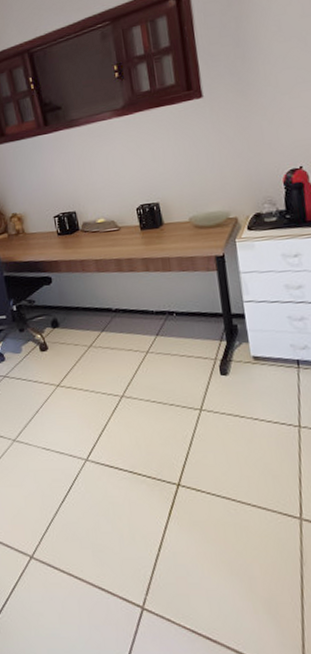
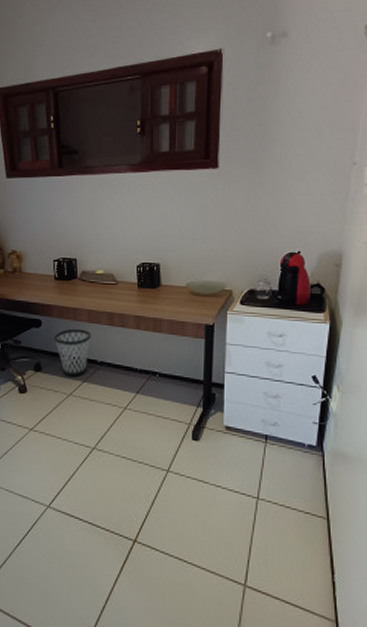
wastebasket: none [66,279,103,328] -> present [54,328,91,377]

